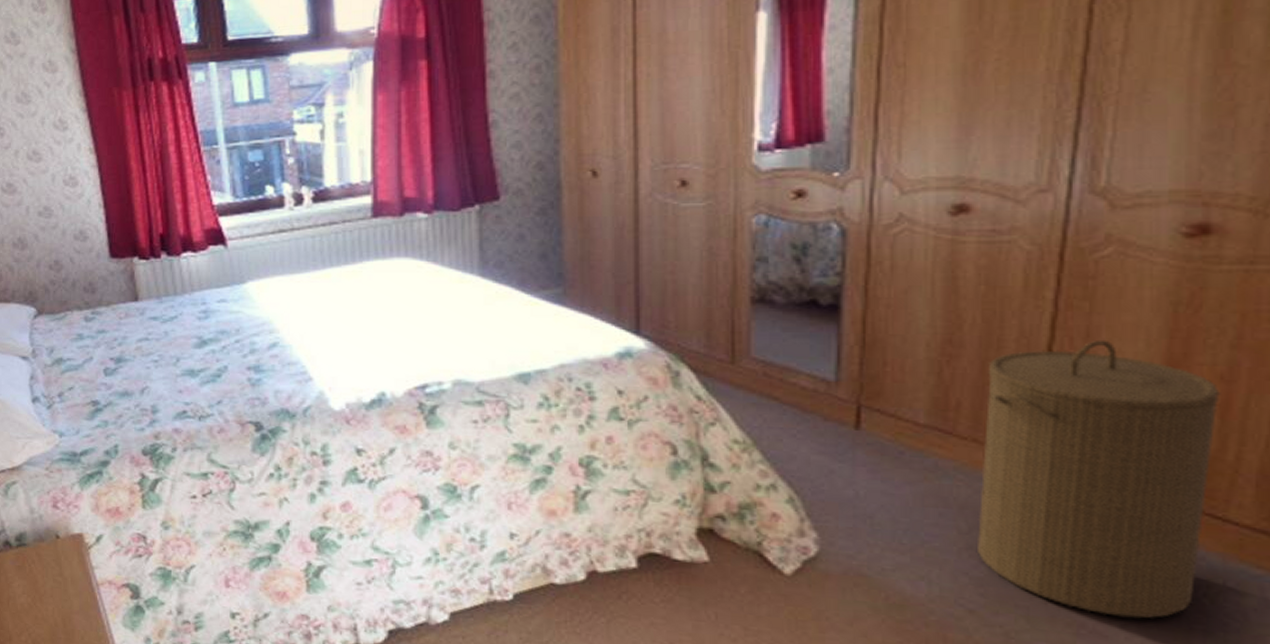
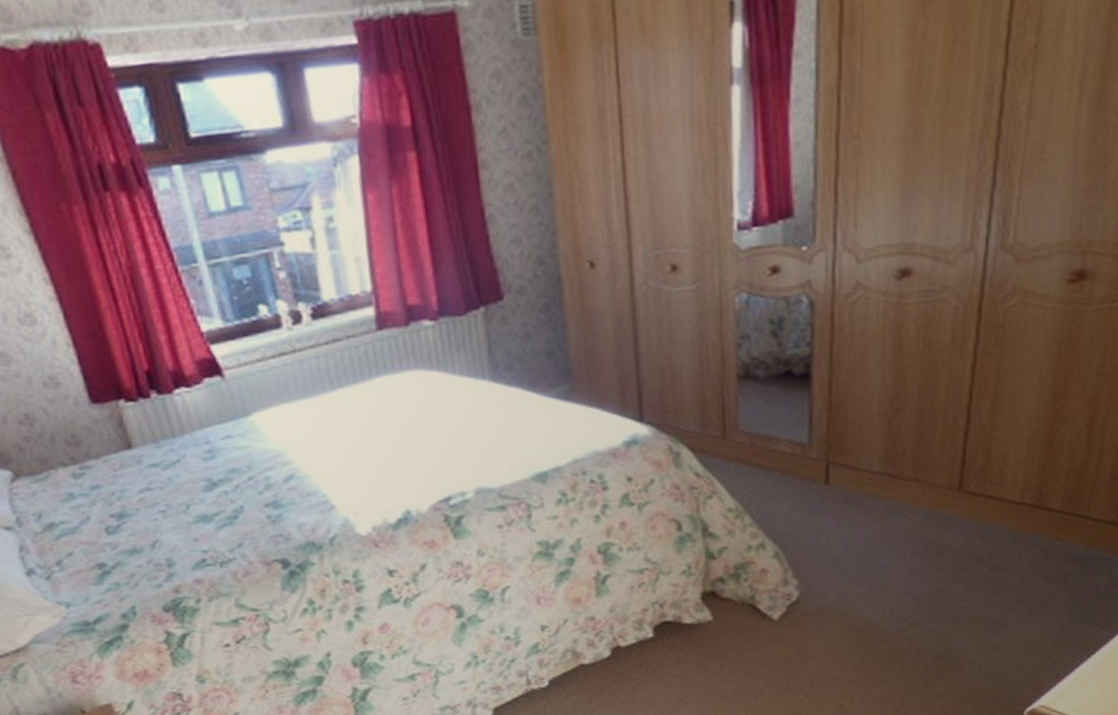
laundry hamper: present [978,339,1221,619] -> none [918,379,1088,609]

